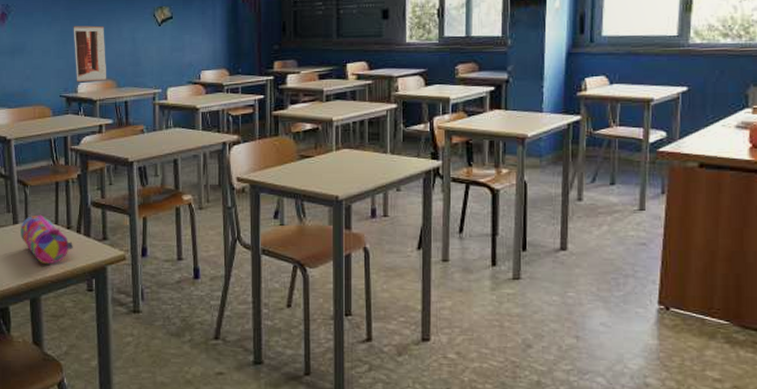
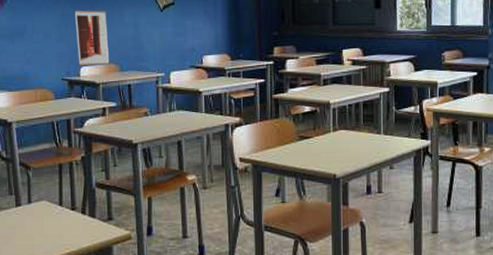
pencil case: present [20,215,73,264] -> none [24,196,78,245]

